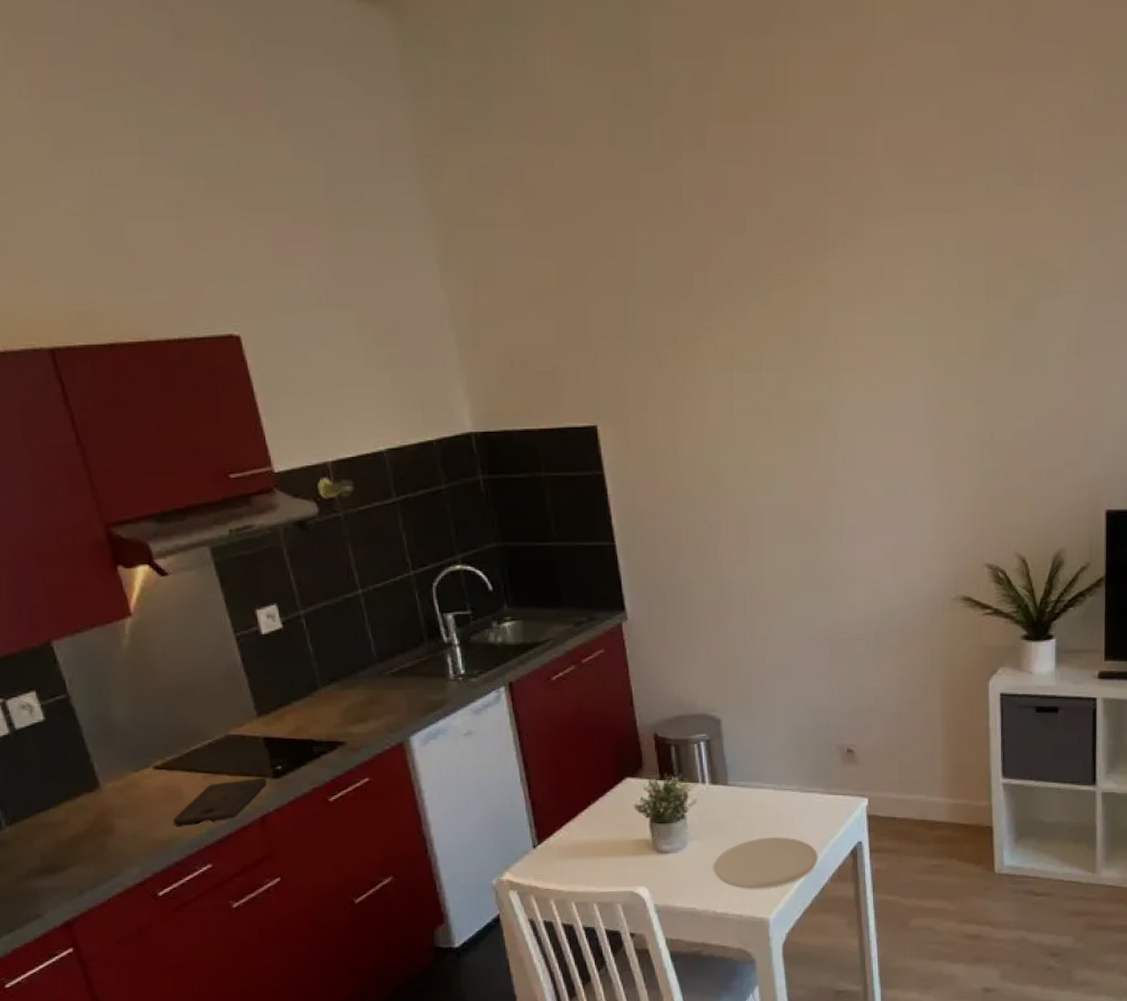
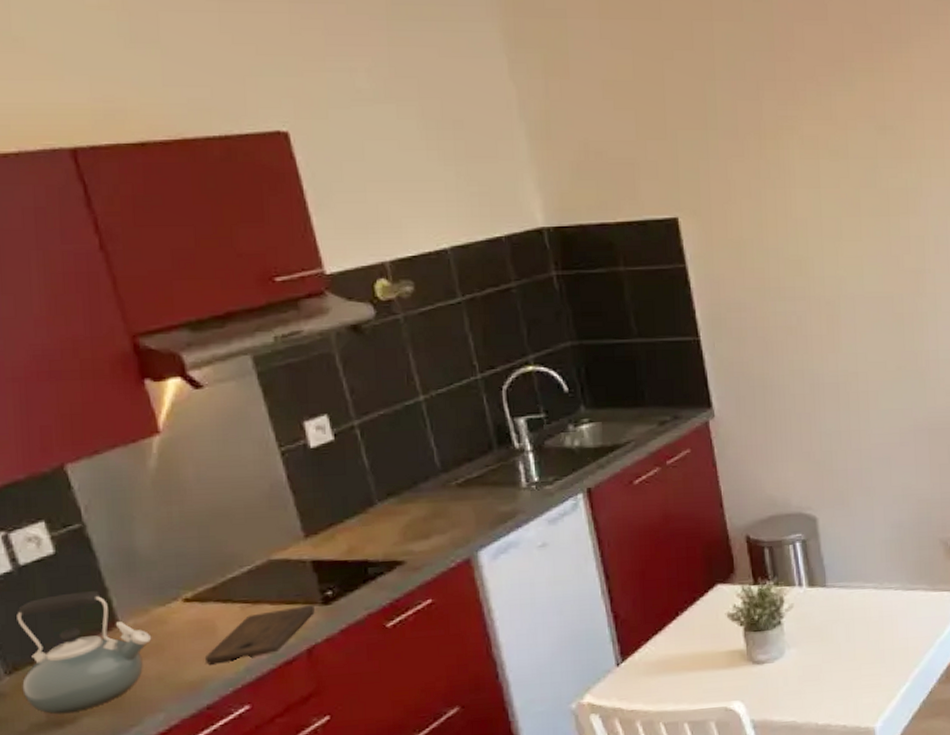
kettle: none [14,756,128,863] -> present [17,591,152,714]
plate: present [714,836,818,889] -> none [814,638,925,697]

